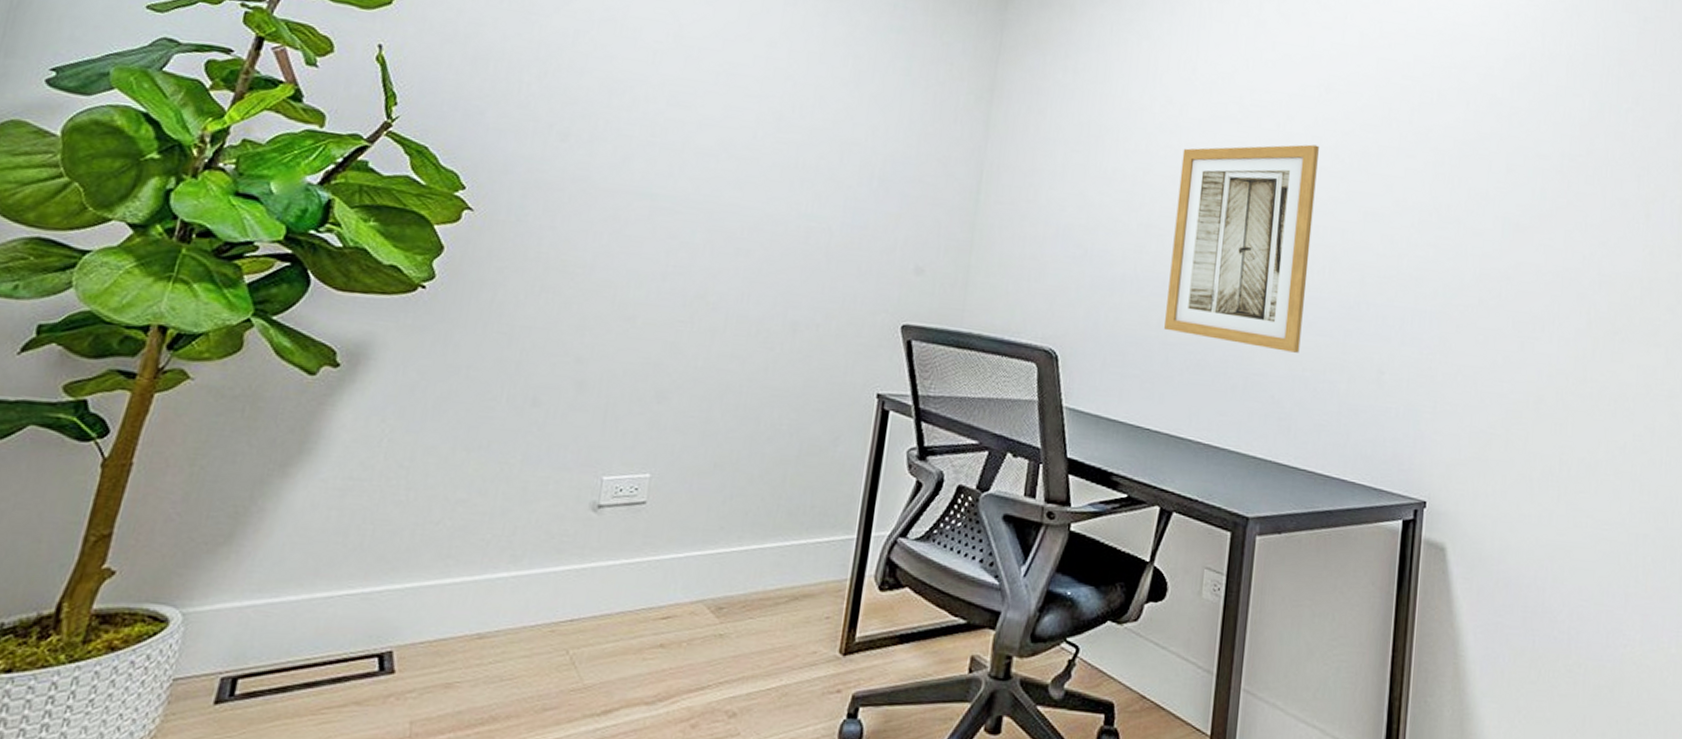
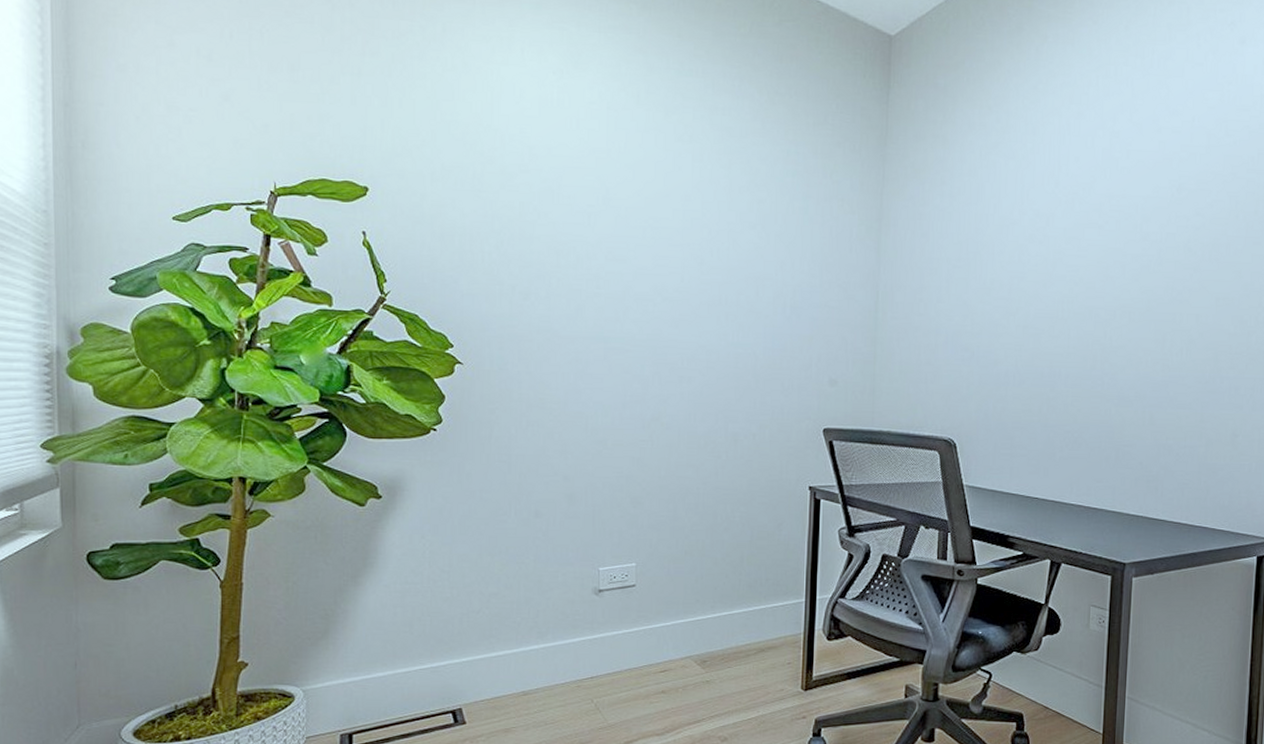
wall art: present [1164,144,1319,353] -> none [1045,241,1173,425]

